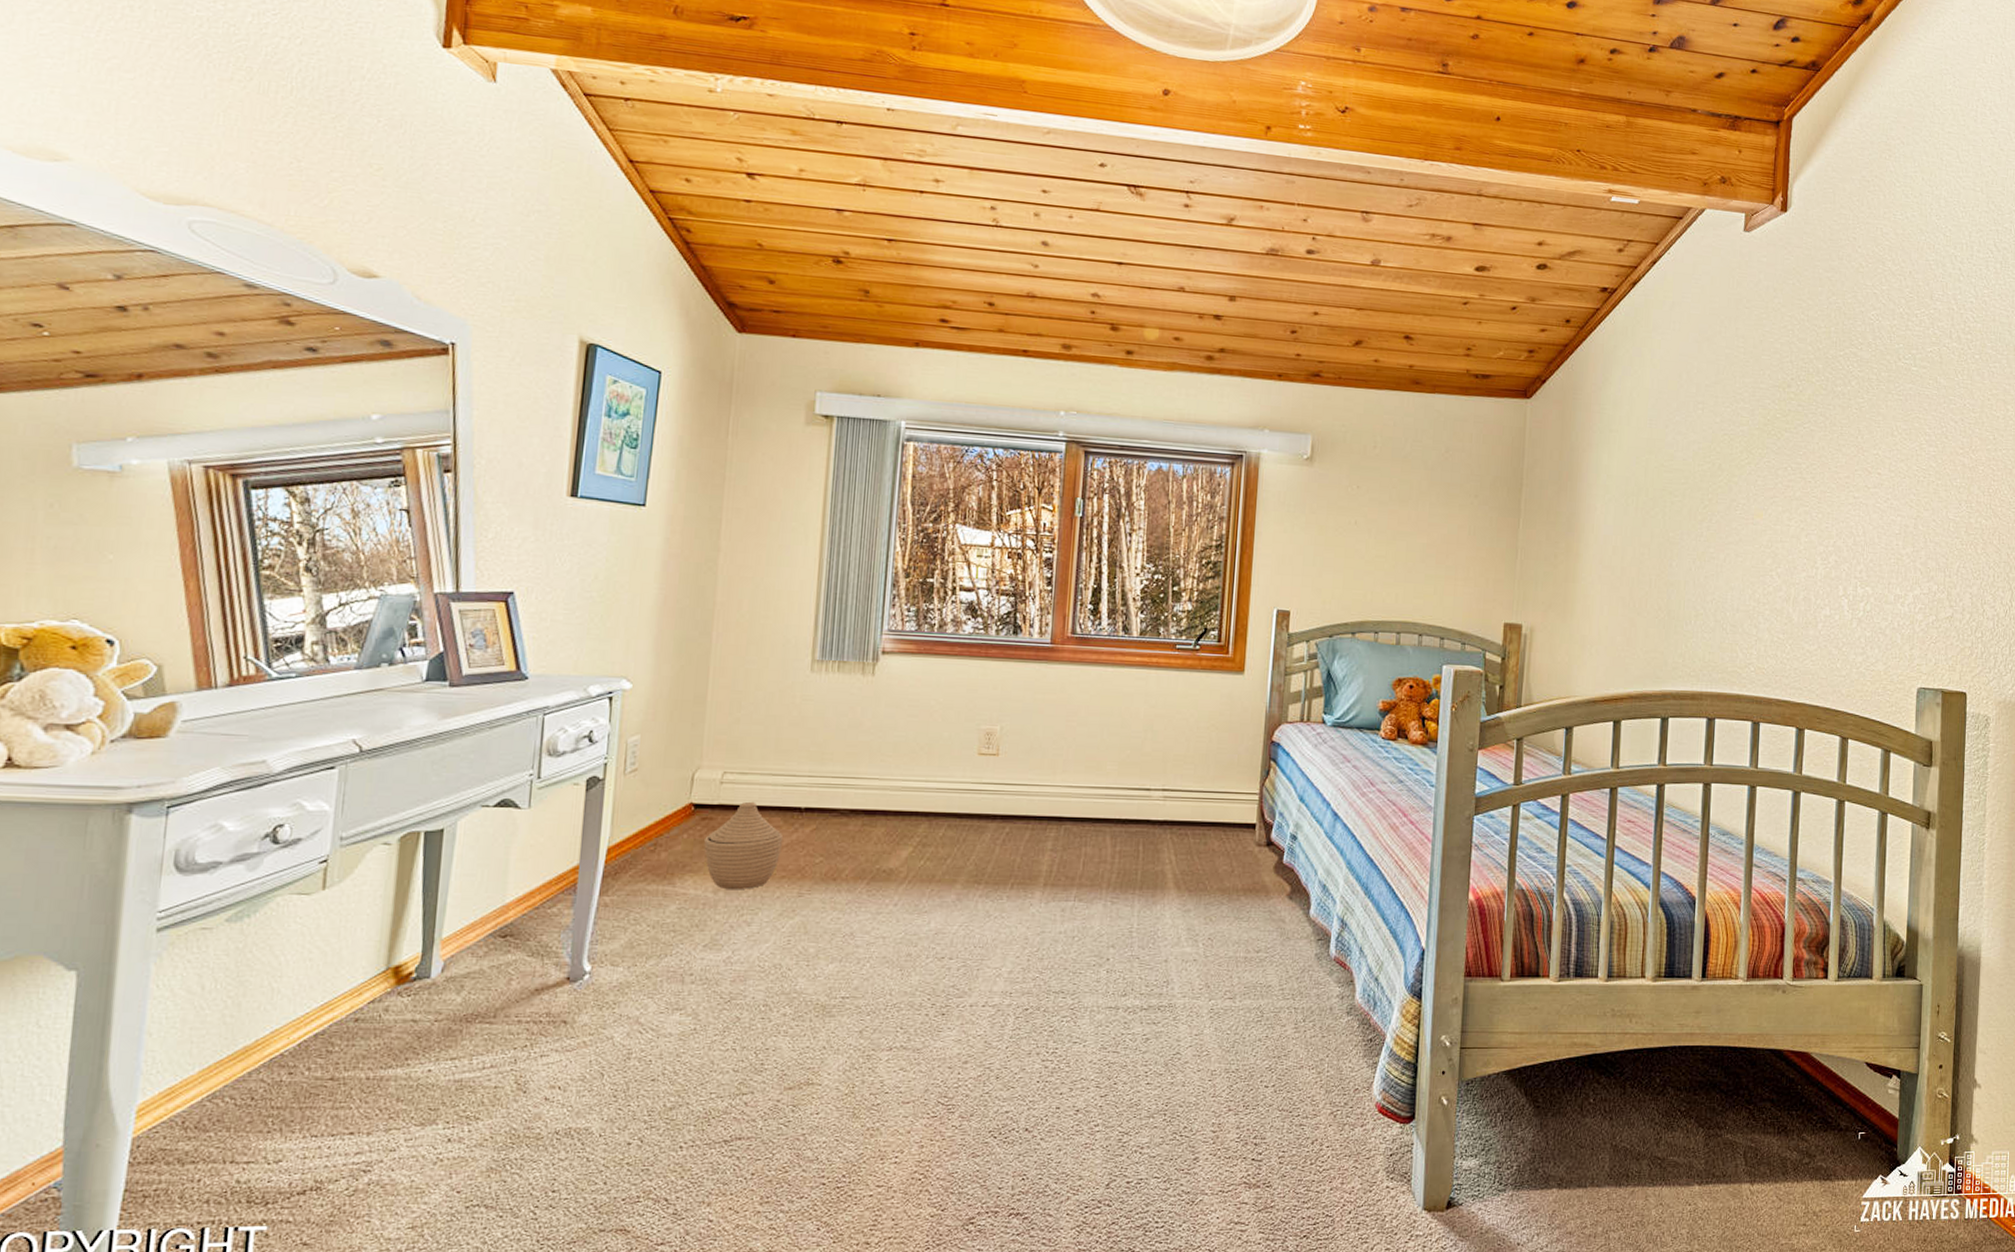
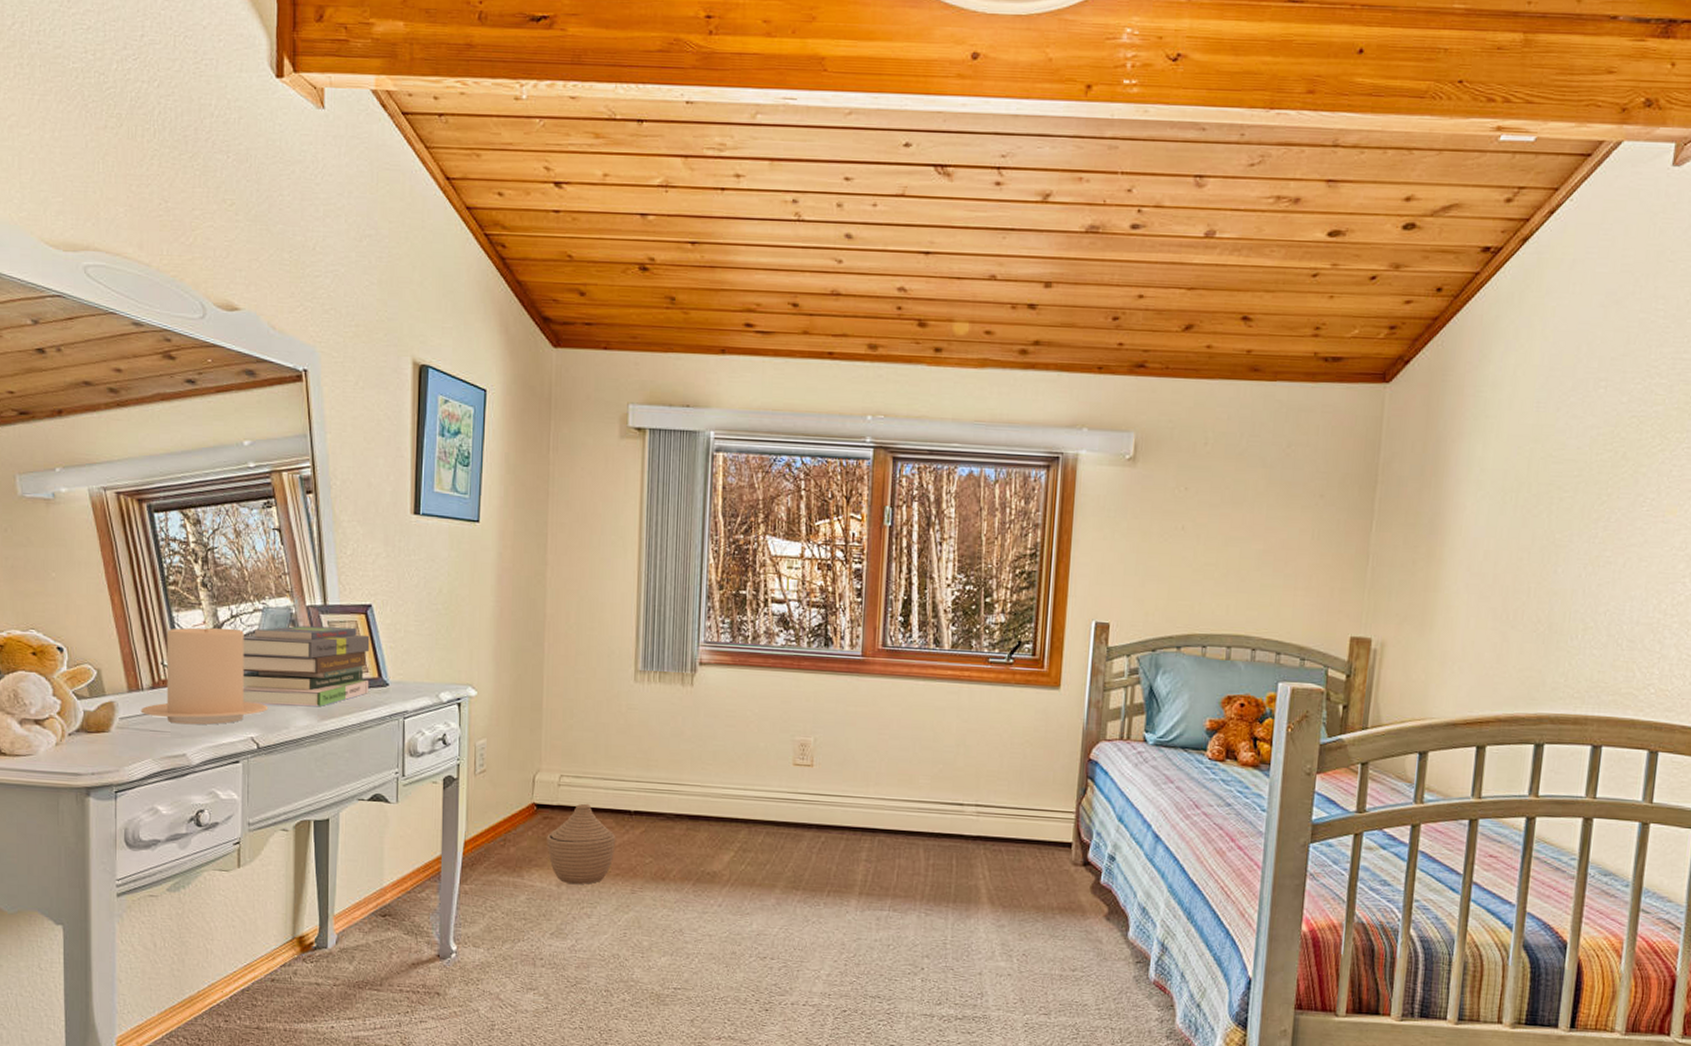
candle: none [211,617,378,727] -> present [141,627,269,725]
books: none [345,614,509,704] -> present [242,625,370,707]

